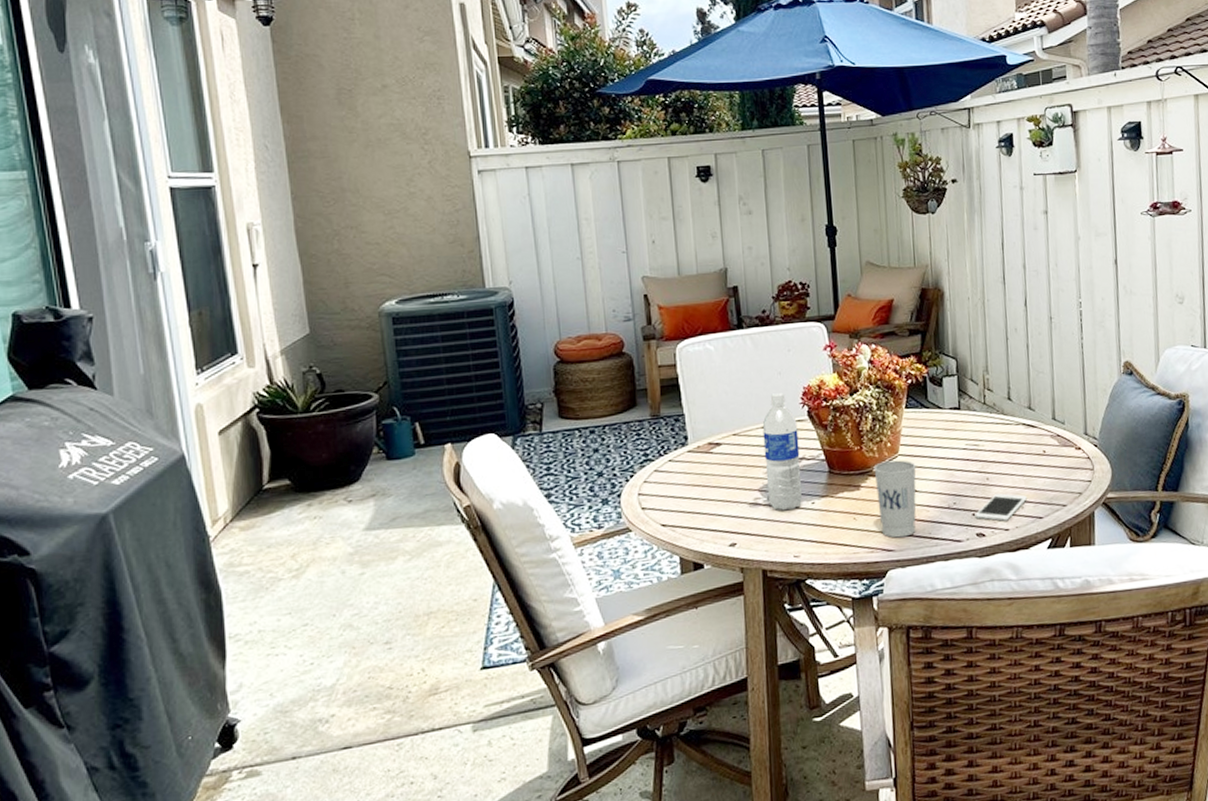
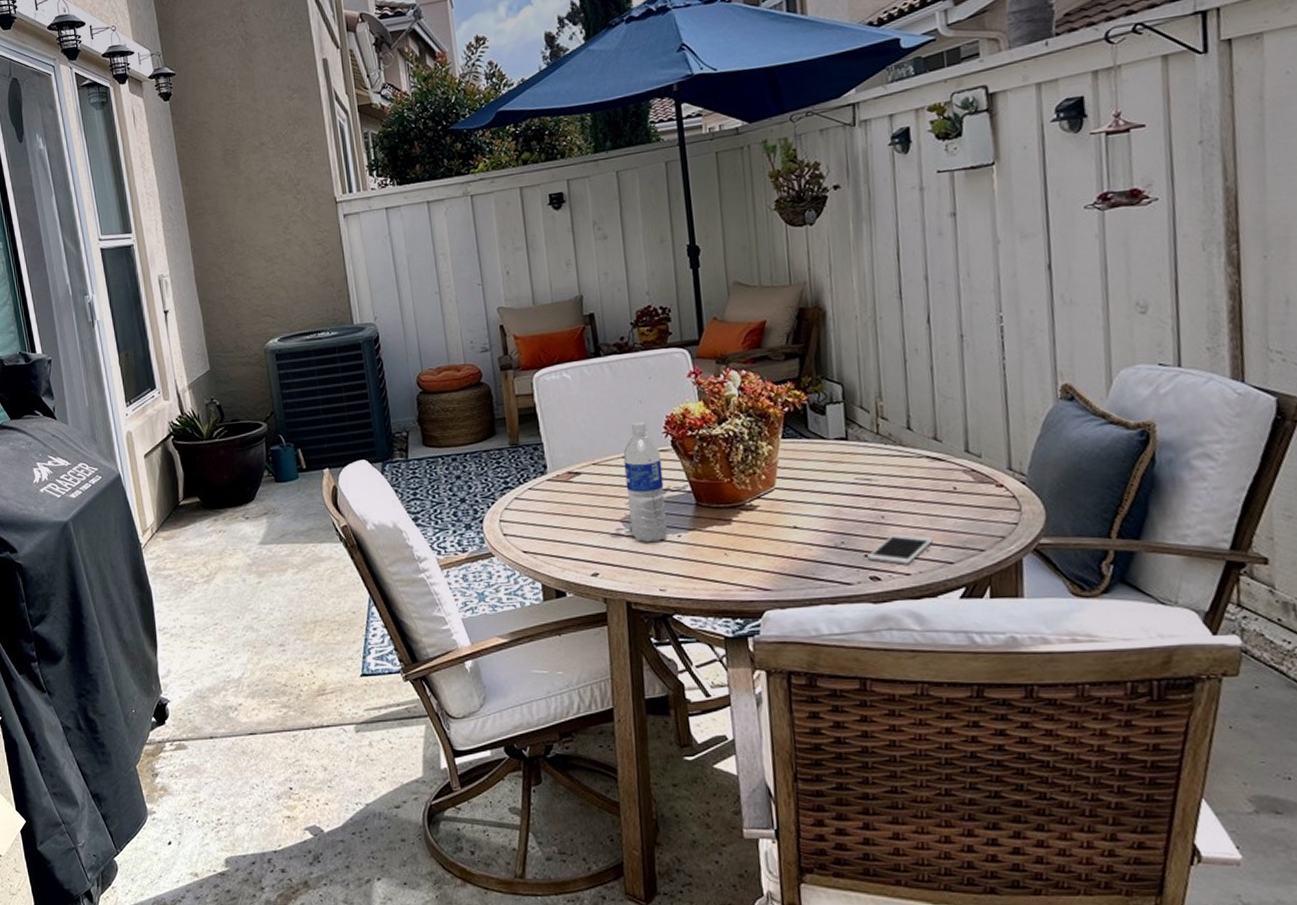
cup: present [873,460,917,538] -> none [746,493,797,577]

